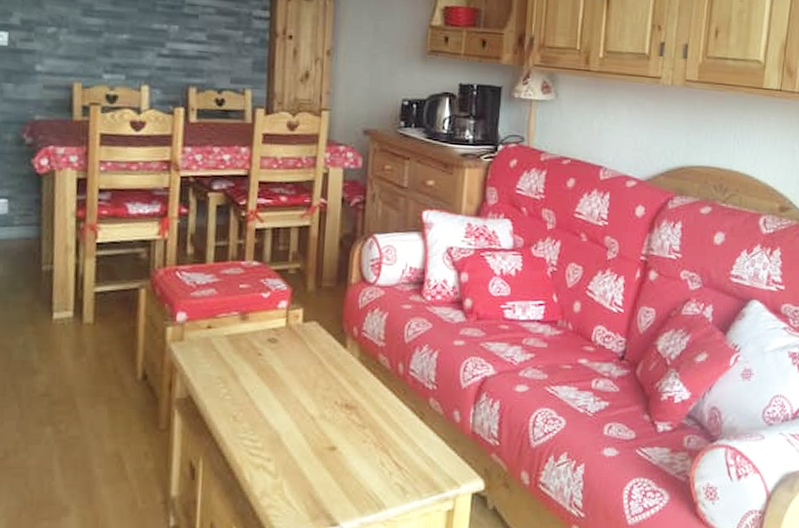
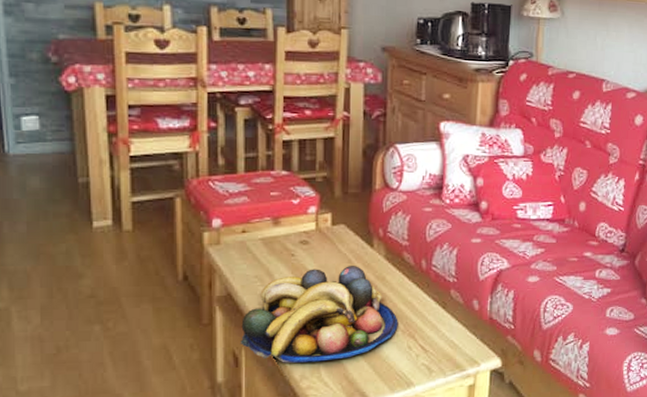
fruit bowl: none [197,368,371,477] -> present [240,266,398,363]

